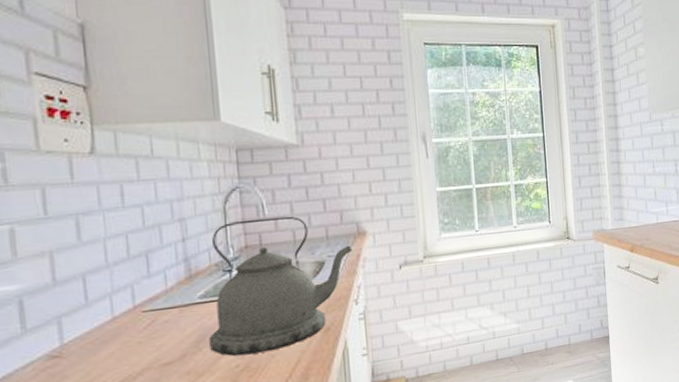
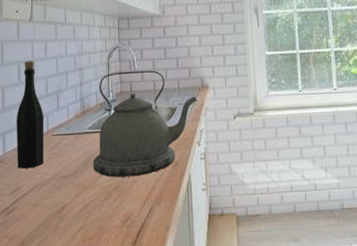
bottle: none [79,211,131,363] -> present [17,61,44,169]

